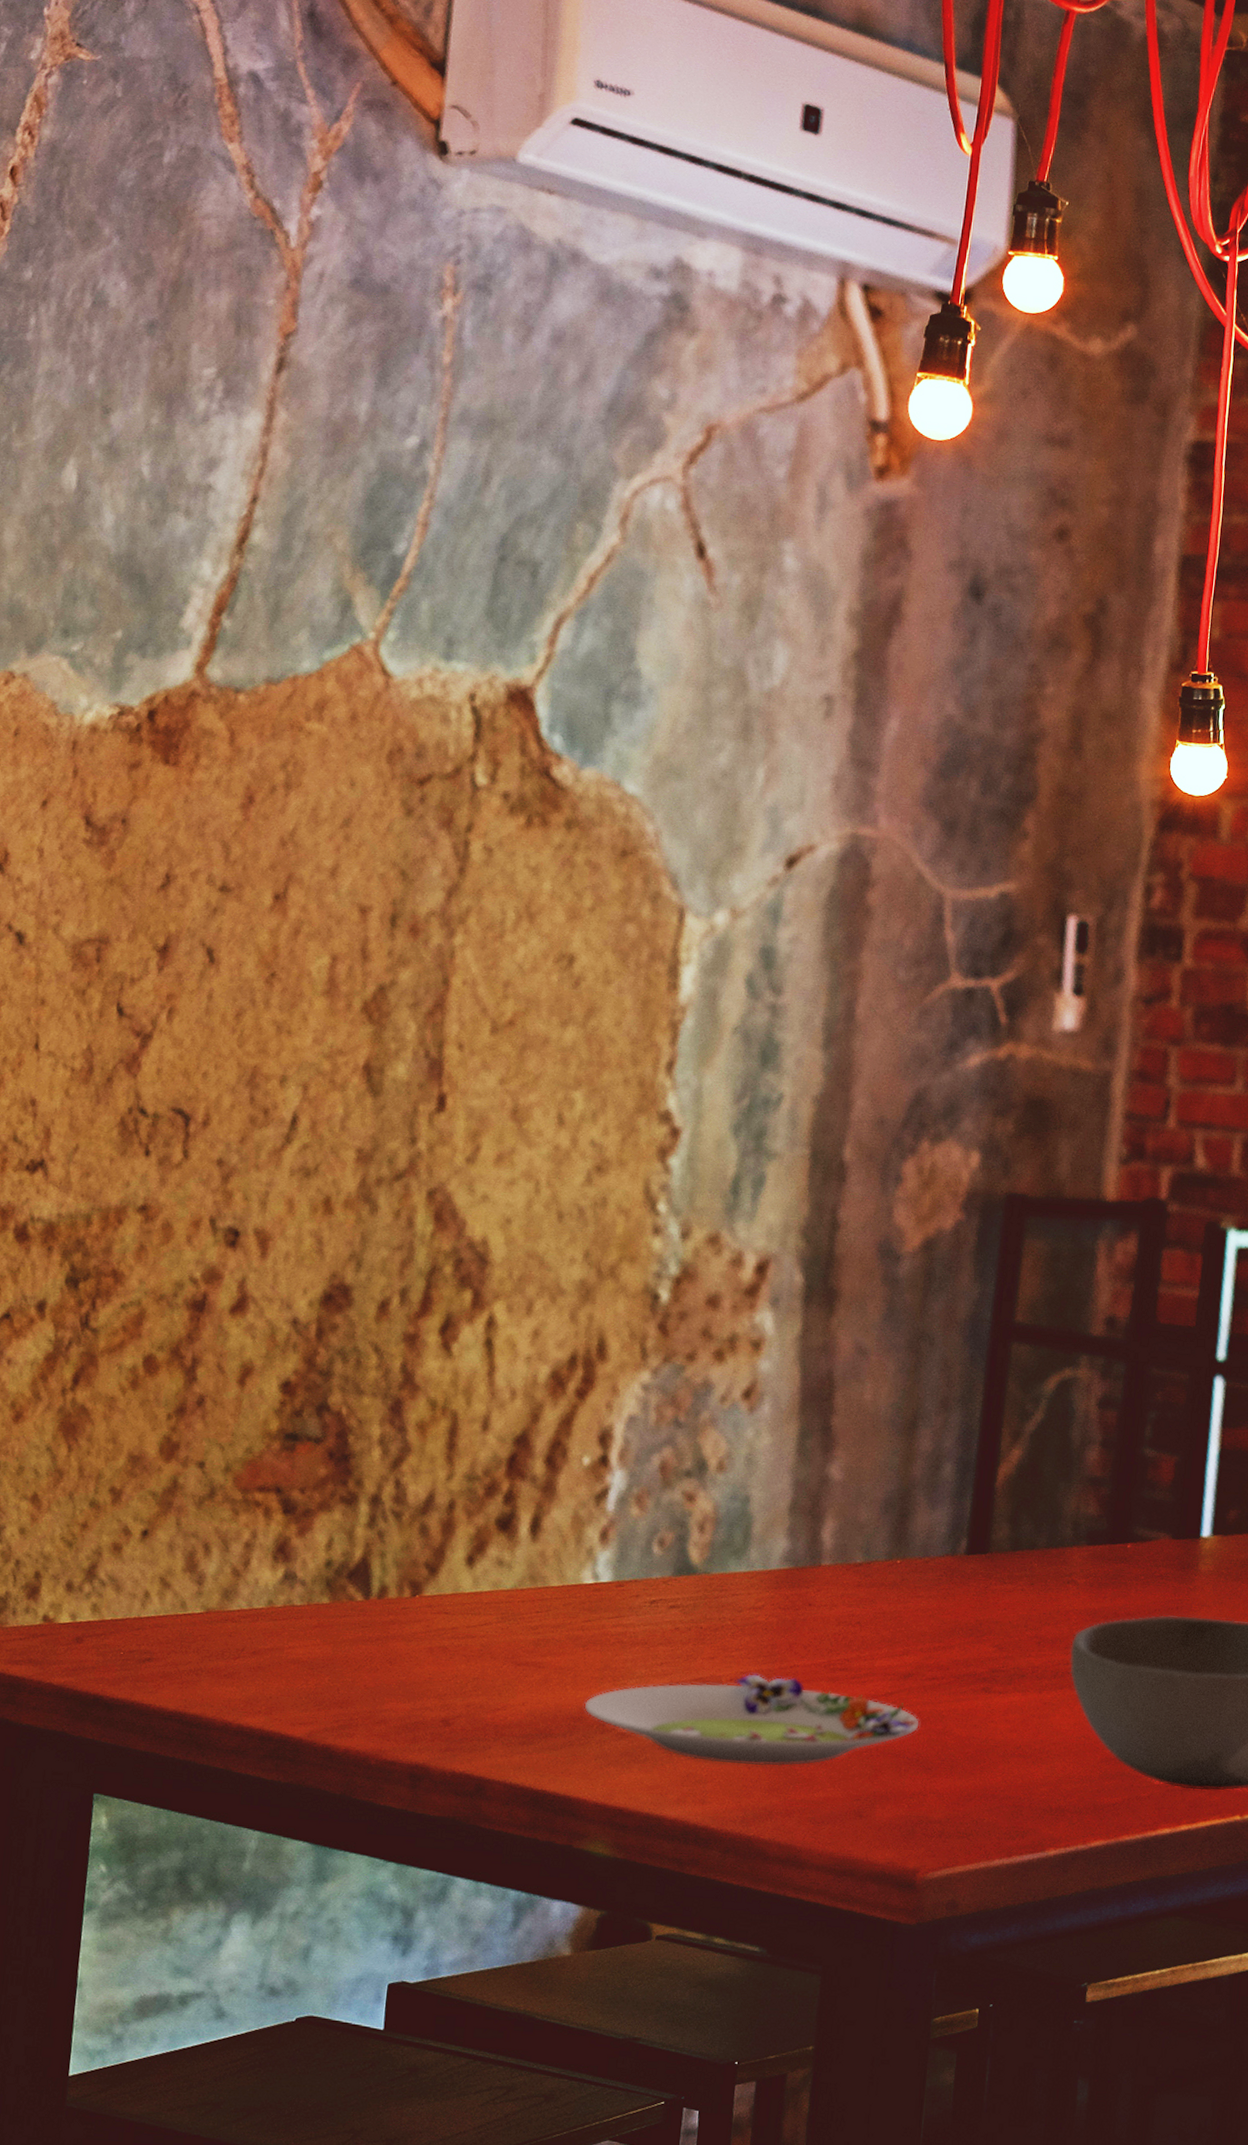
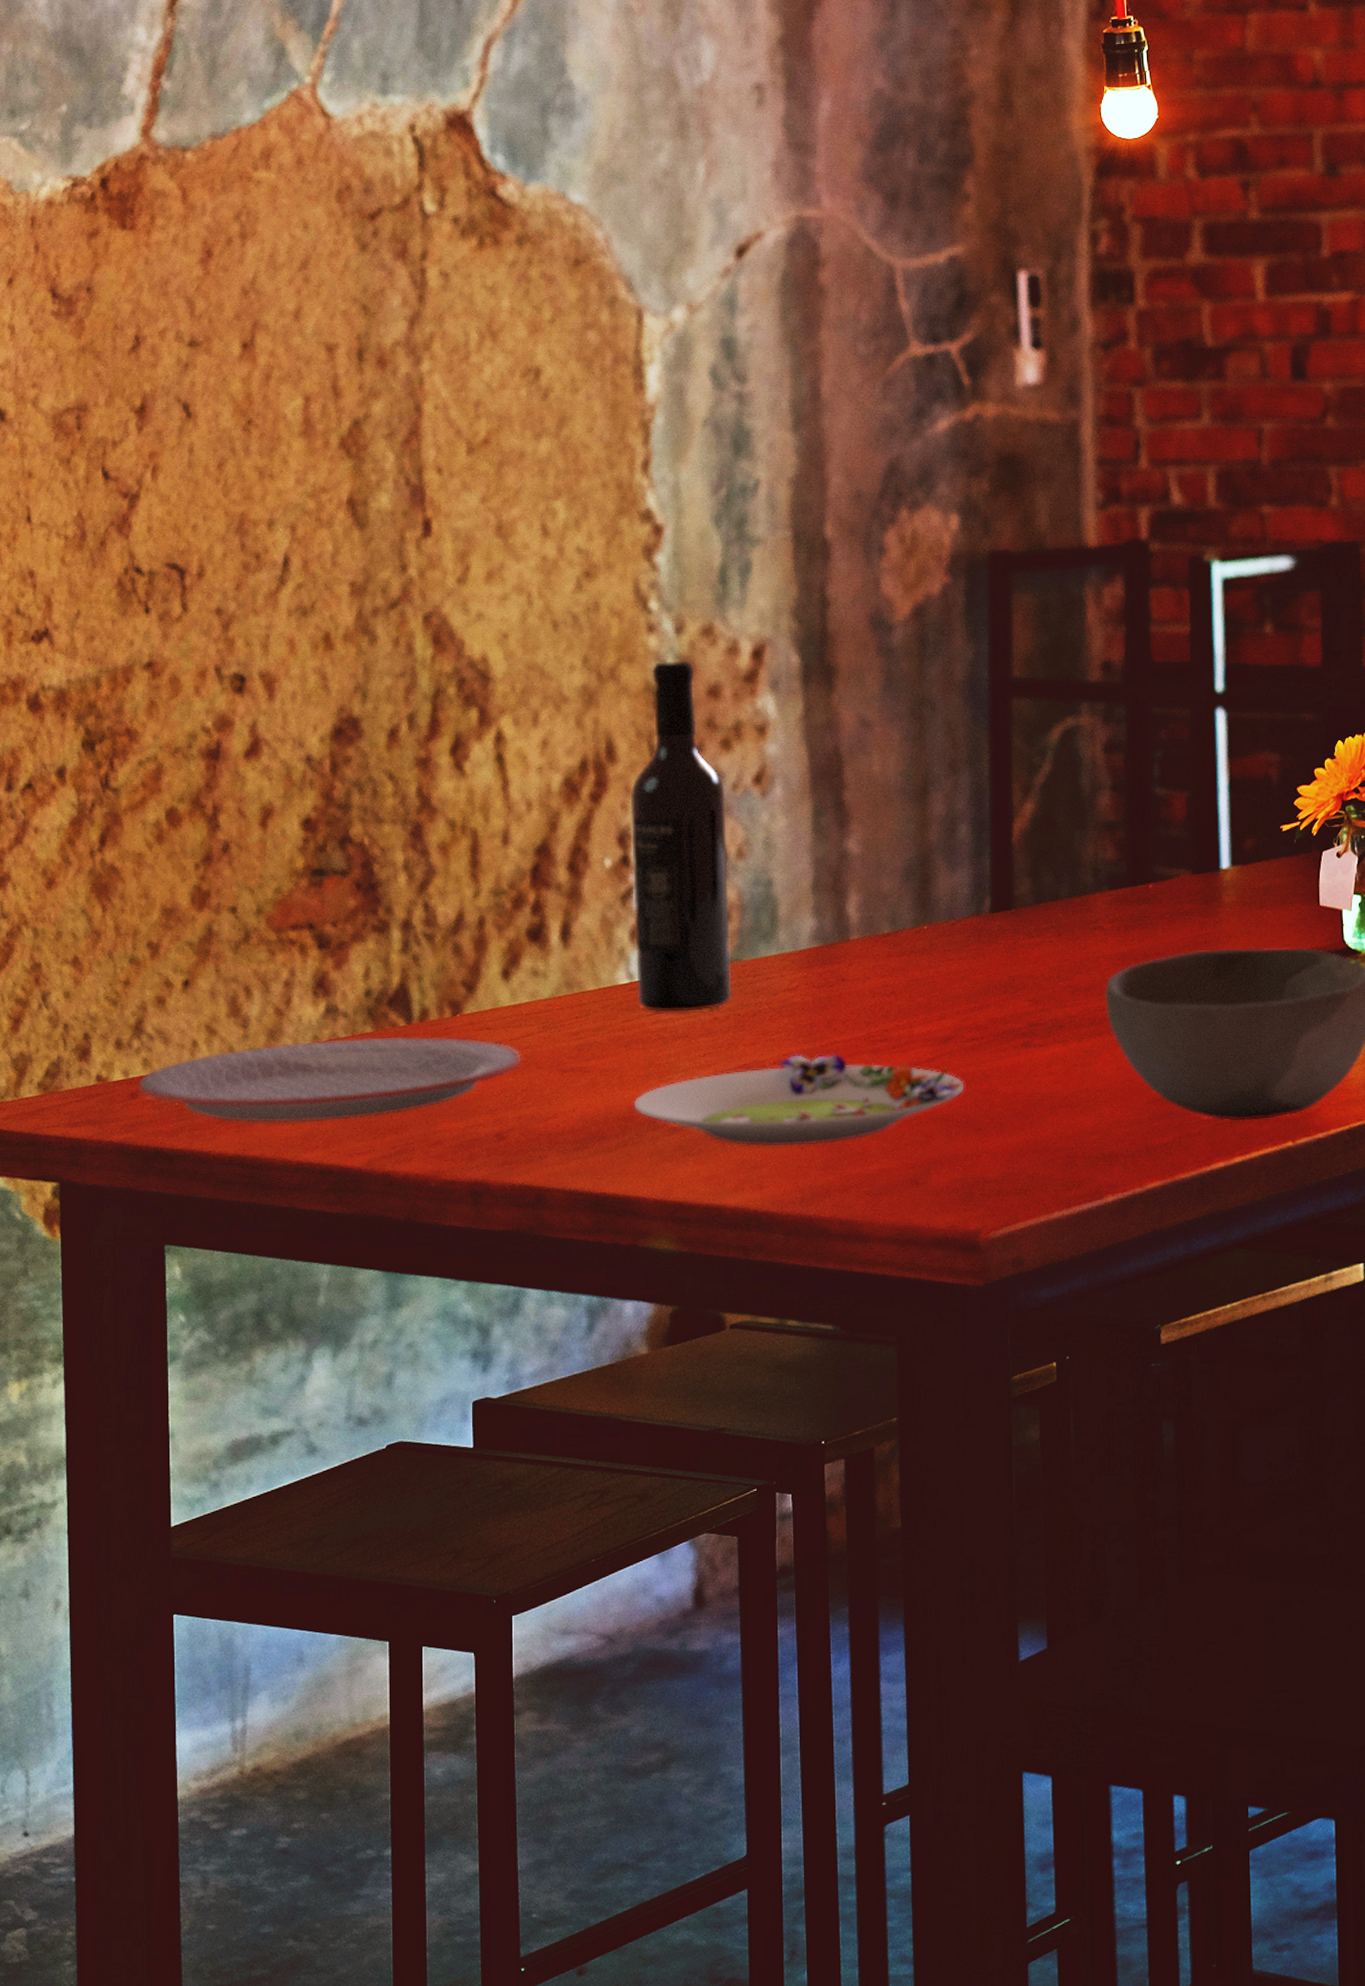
plate: none [84,1605,478,1689] -> present [138,1036,522,1123]
wine bottle: none [601,1265,713,1620] -> present [630,660,732,1012]

